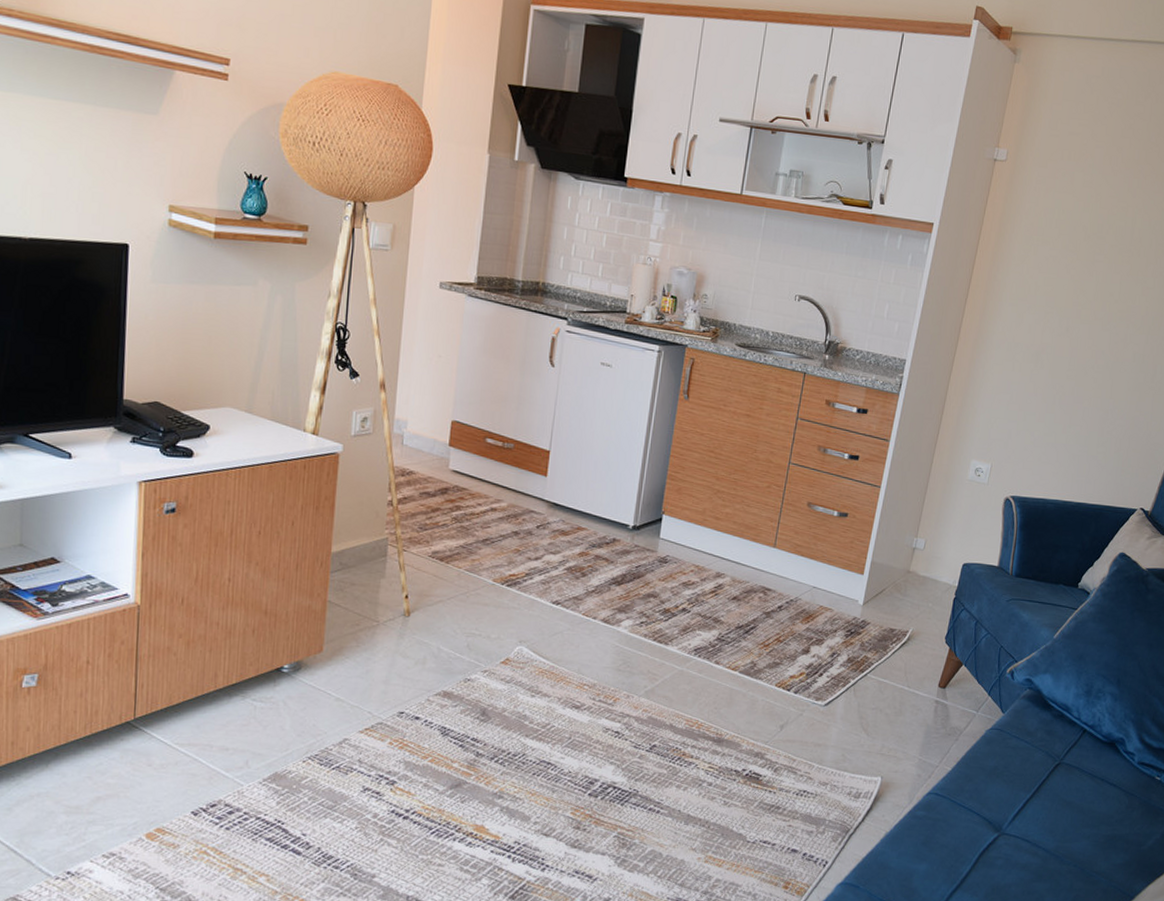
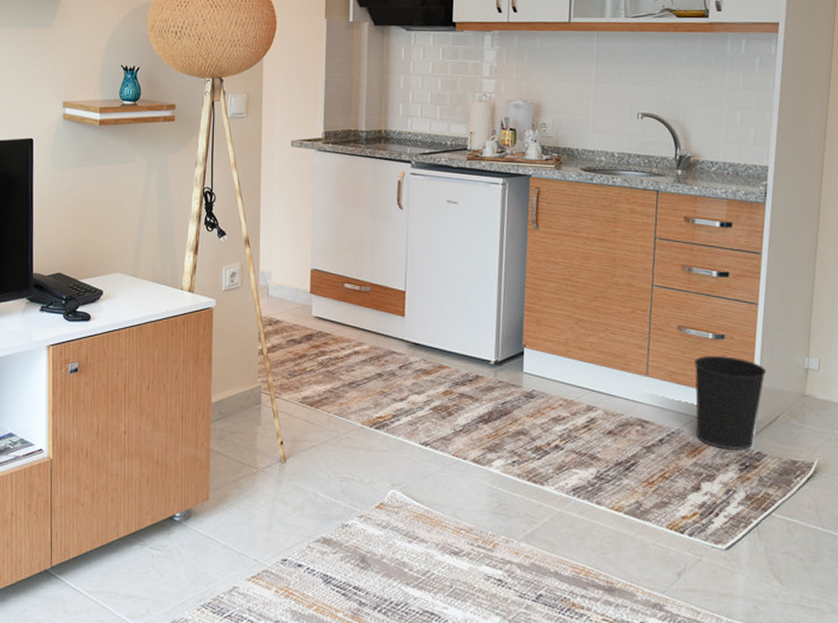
wastebasket: none [812,532,880,618] -> present [693,356,767,450]

